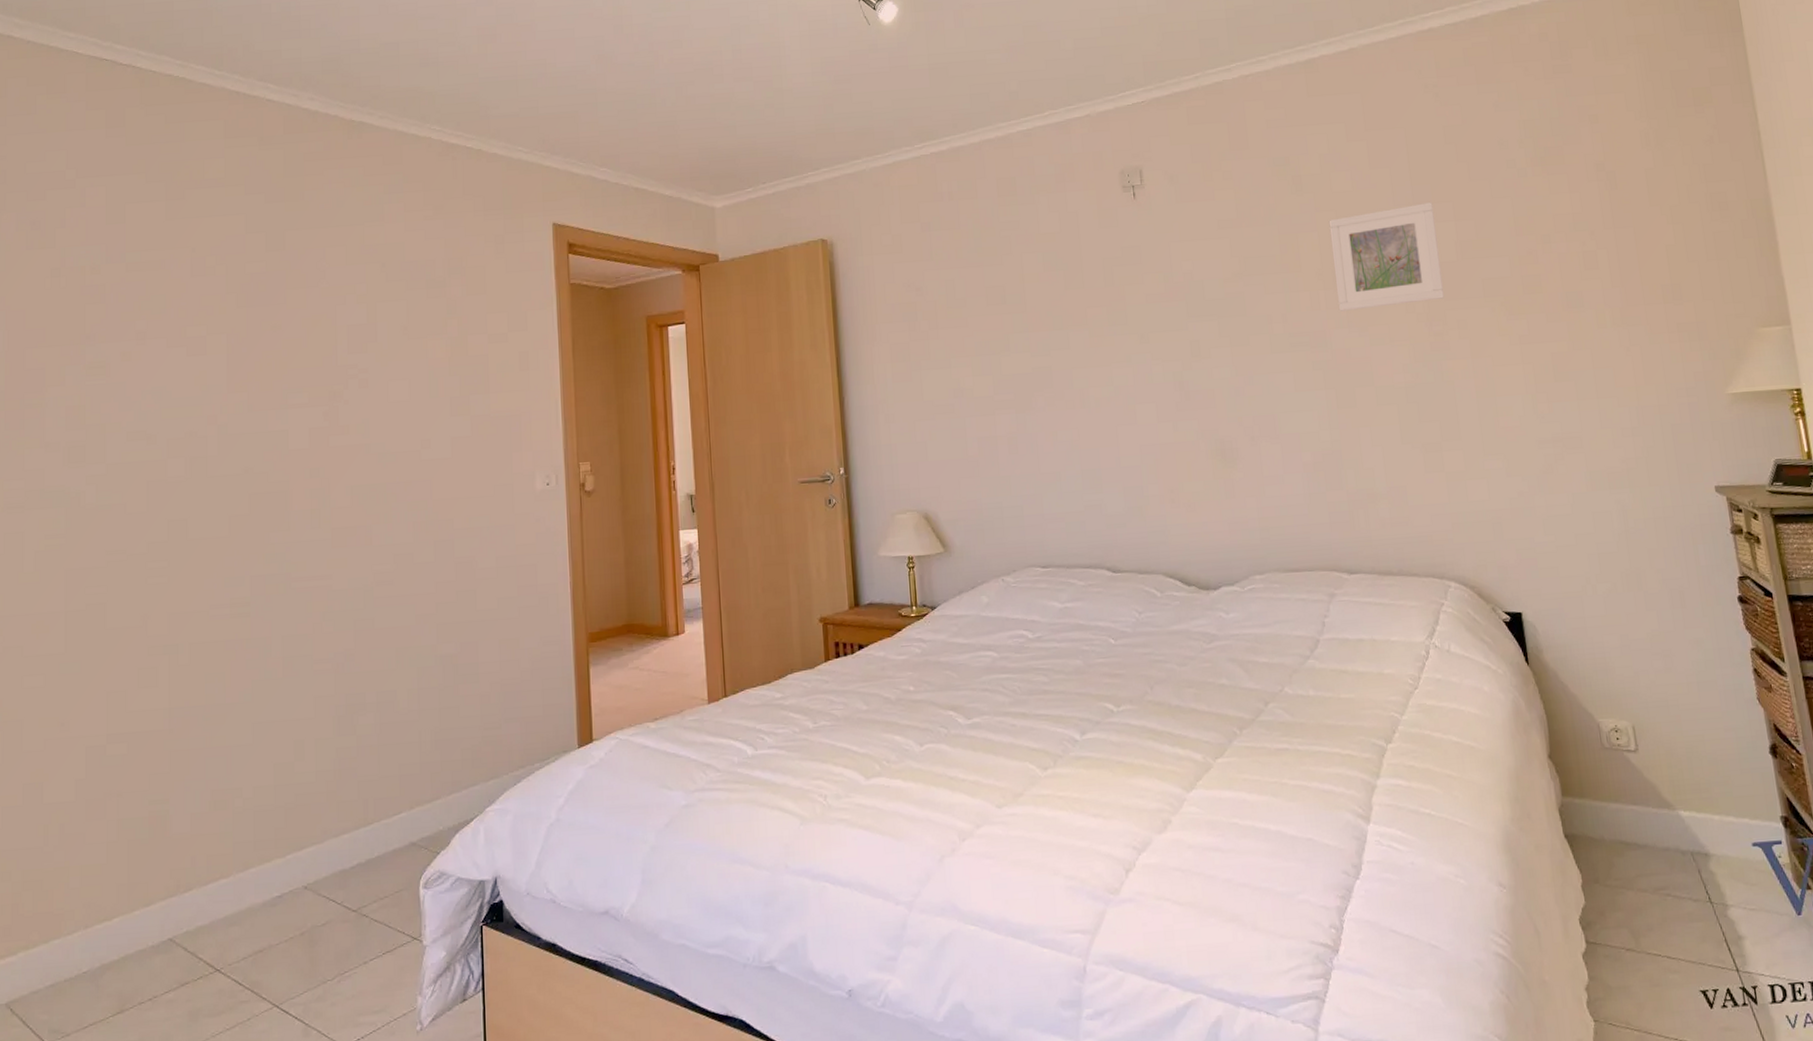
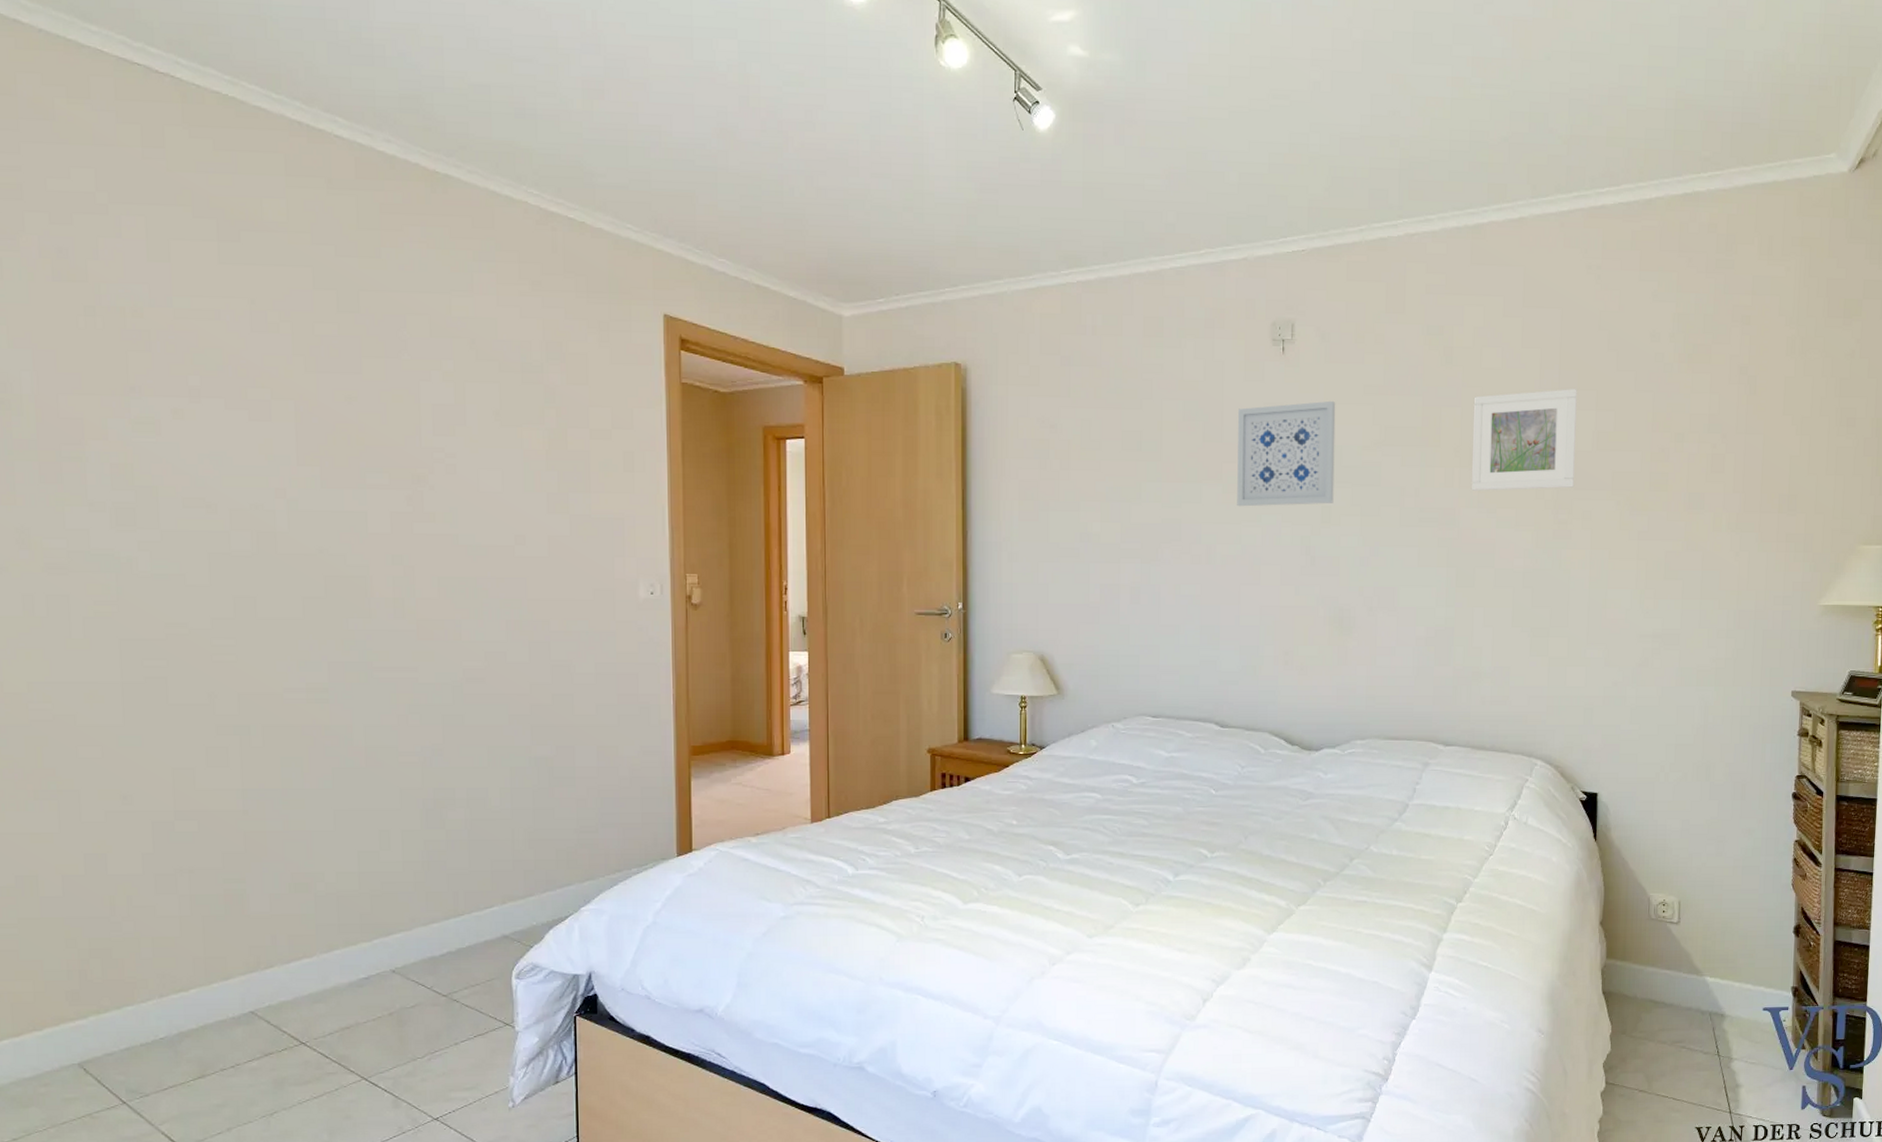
wall art: none [1097,238,1202,349] -> present [1237,400,1336,507]

